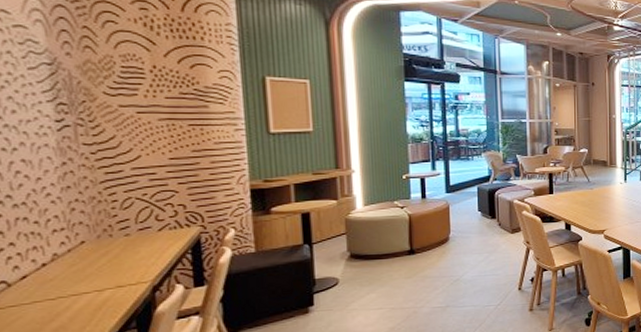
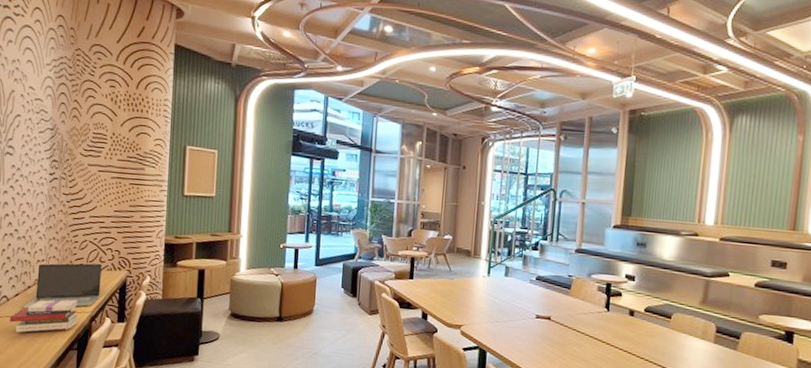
books: none [15,270,134,324] -> present [9,299,78,333]
laptop: none [37,222,163,294] -> present [23,263,103,310]

